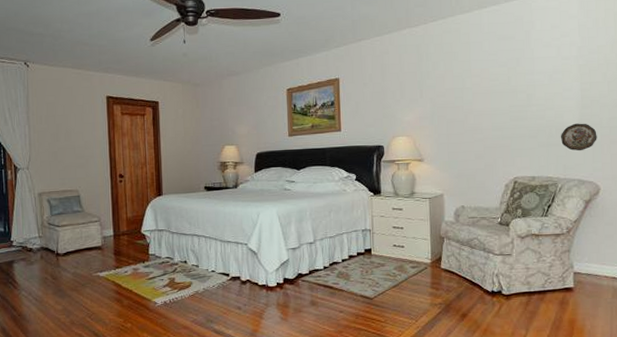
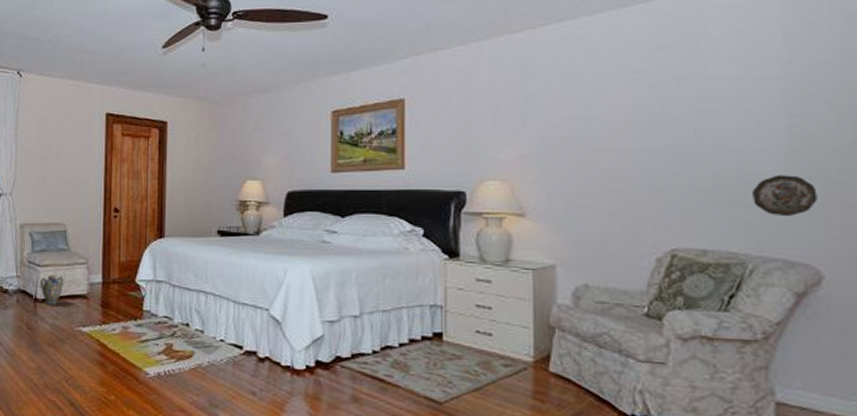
ceramic jug: none [59,232,81,257] -> present [39,274,64,305]

